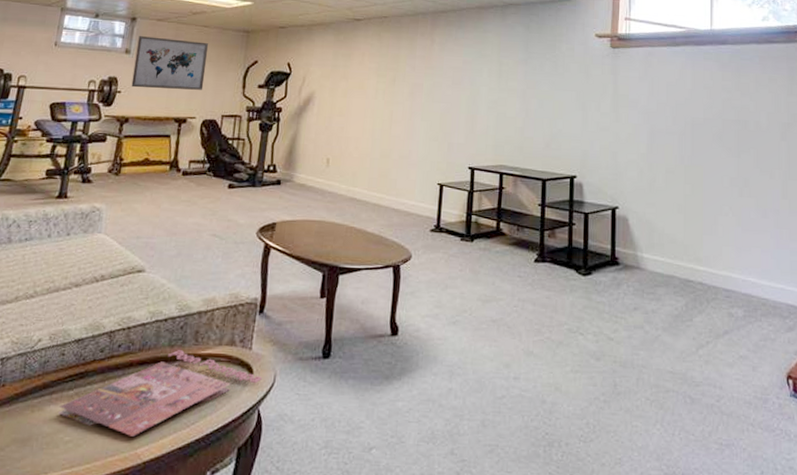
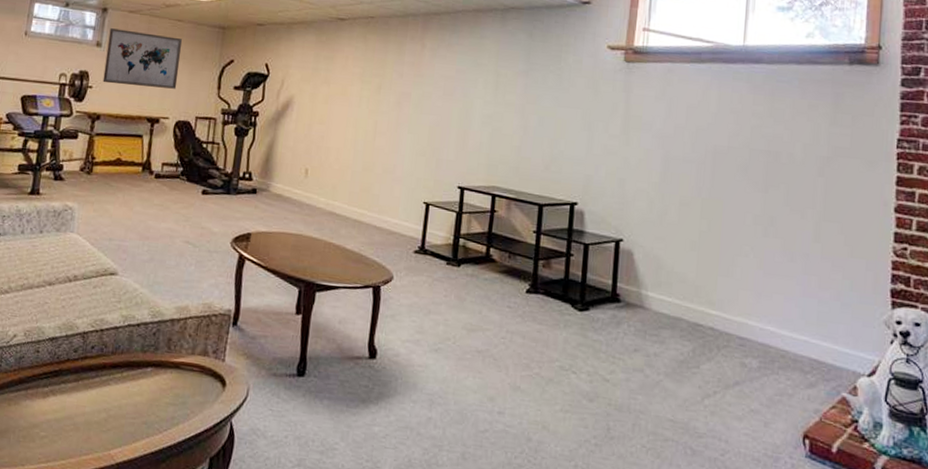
cover: present [58,350,262,437] -> none [34,356,235,438]

